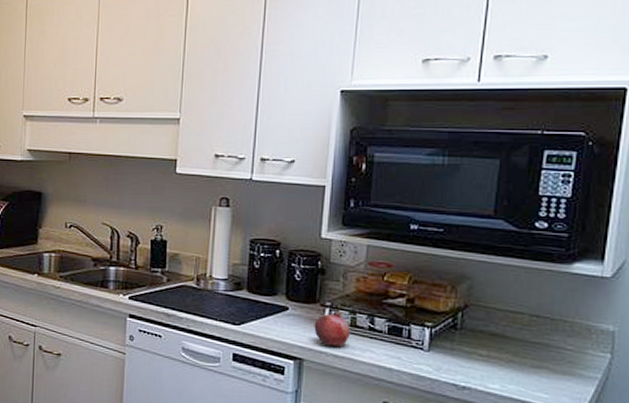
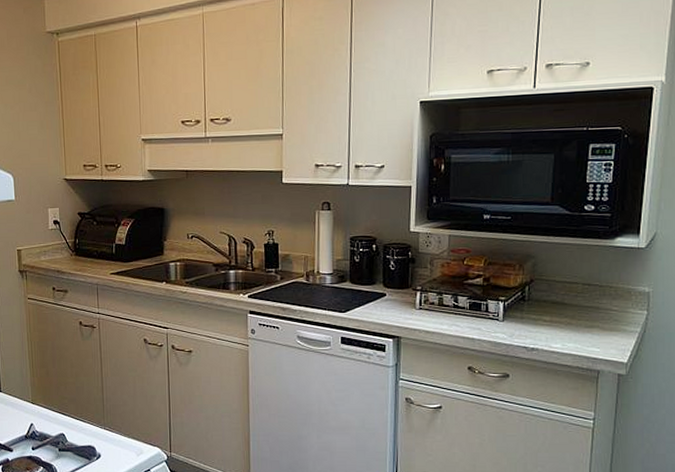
fruit: present [314,309,350,347] -> none [408,292,438,324]

